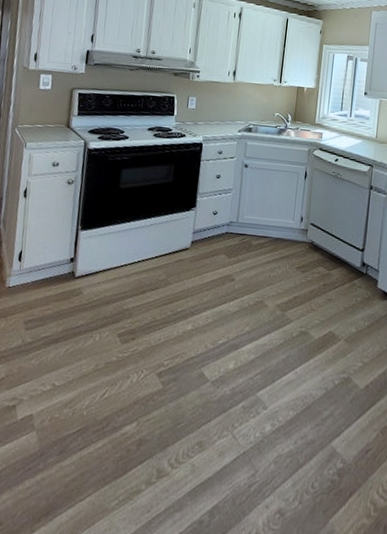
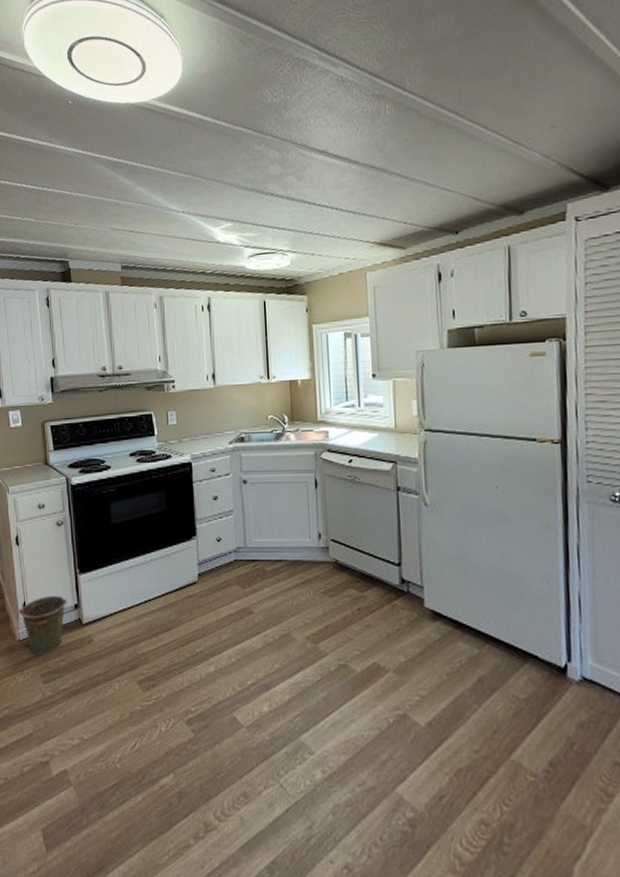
bucket: none [12,247,65,303] -> present [18,595,68,655]

